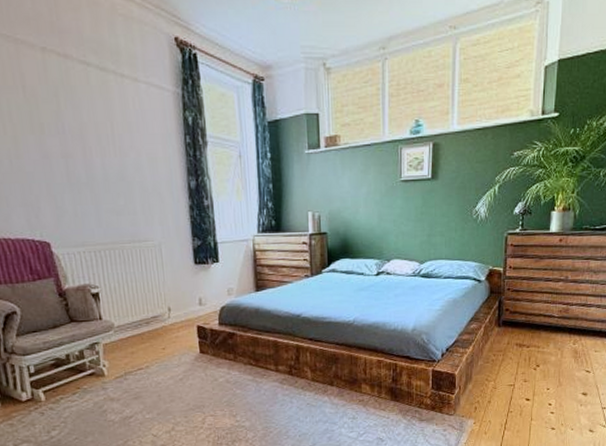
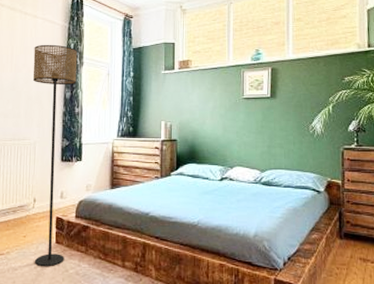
floor lamp: none [140,118,212,378] -> present [32,44,78,267]

